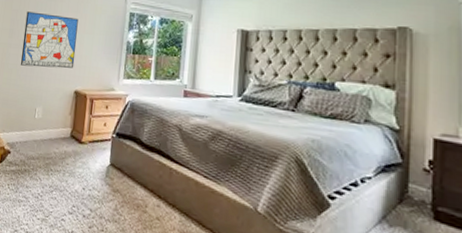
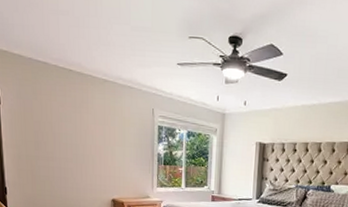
wall art: present [20,11,78,68] -> none [50,123,108,179]

